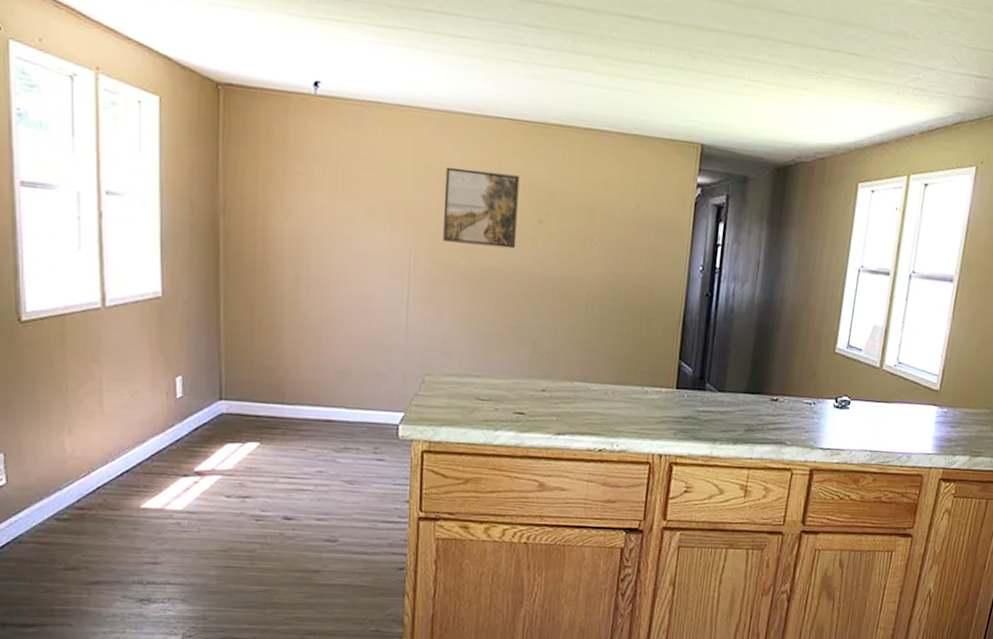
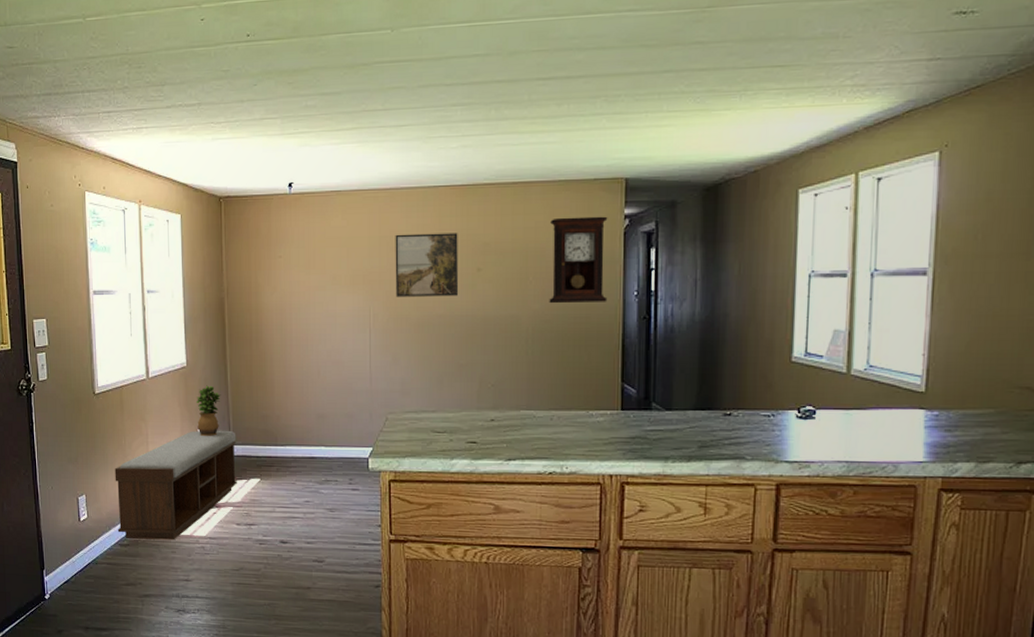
bench: none [50,379,230,515] -> present [114,430,237,540]
potted plant: none [174,323,210,388] -> present [196,385,221,437]
pendulum clock: none [613,175,681,274] -> present [549,216,608,304]

